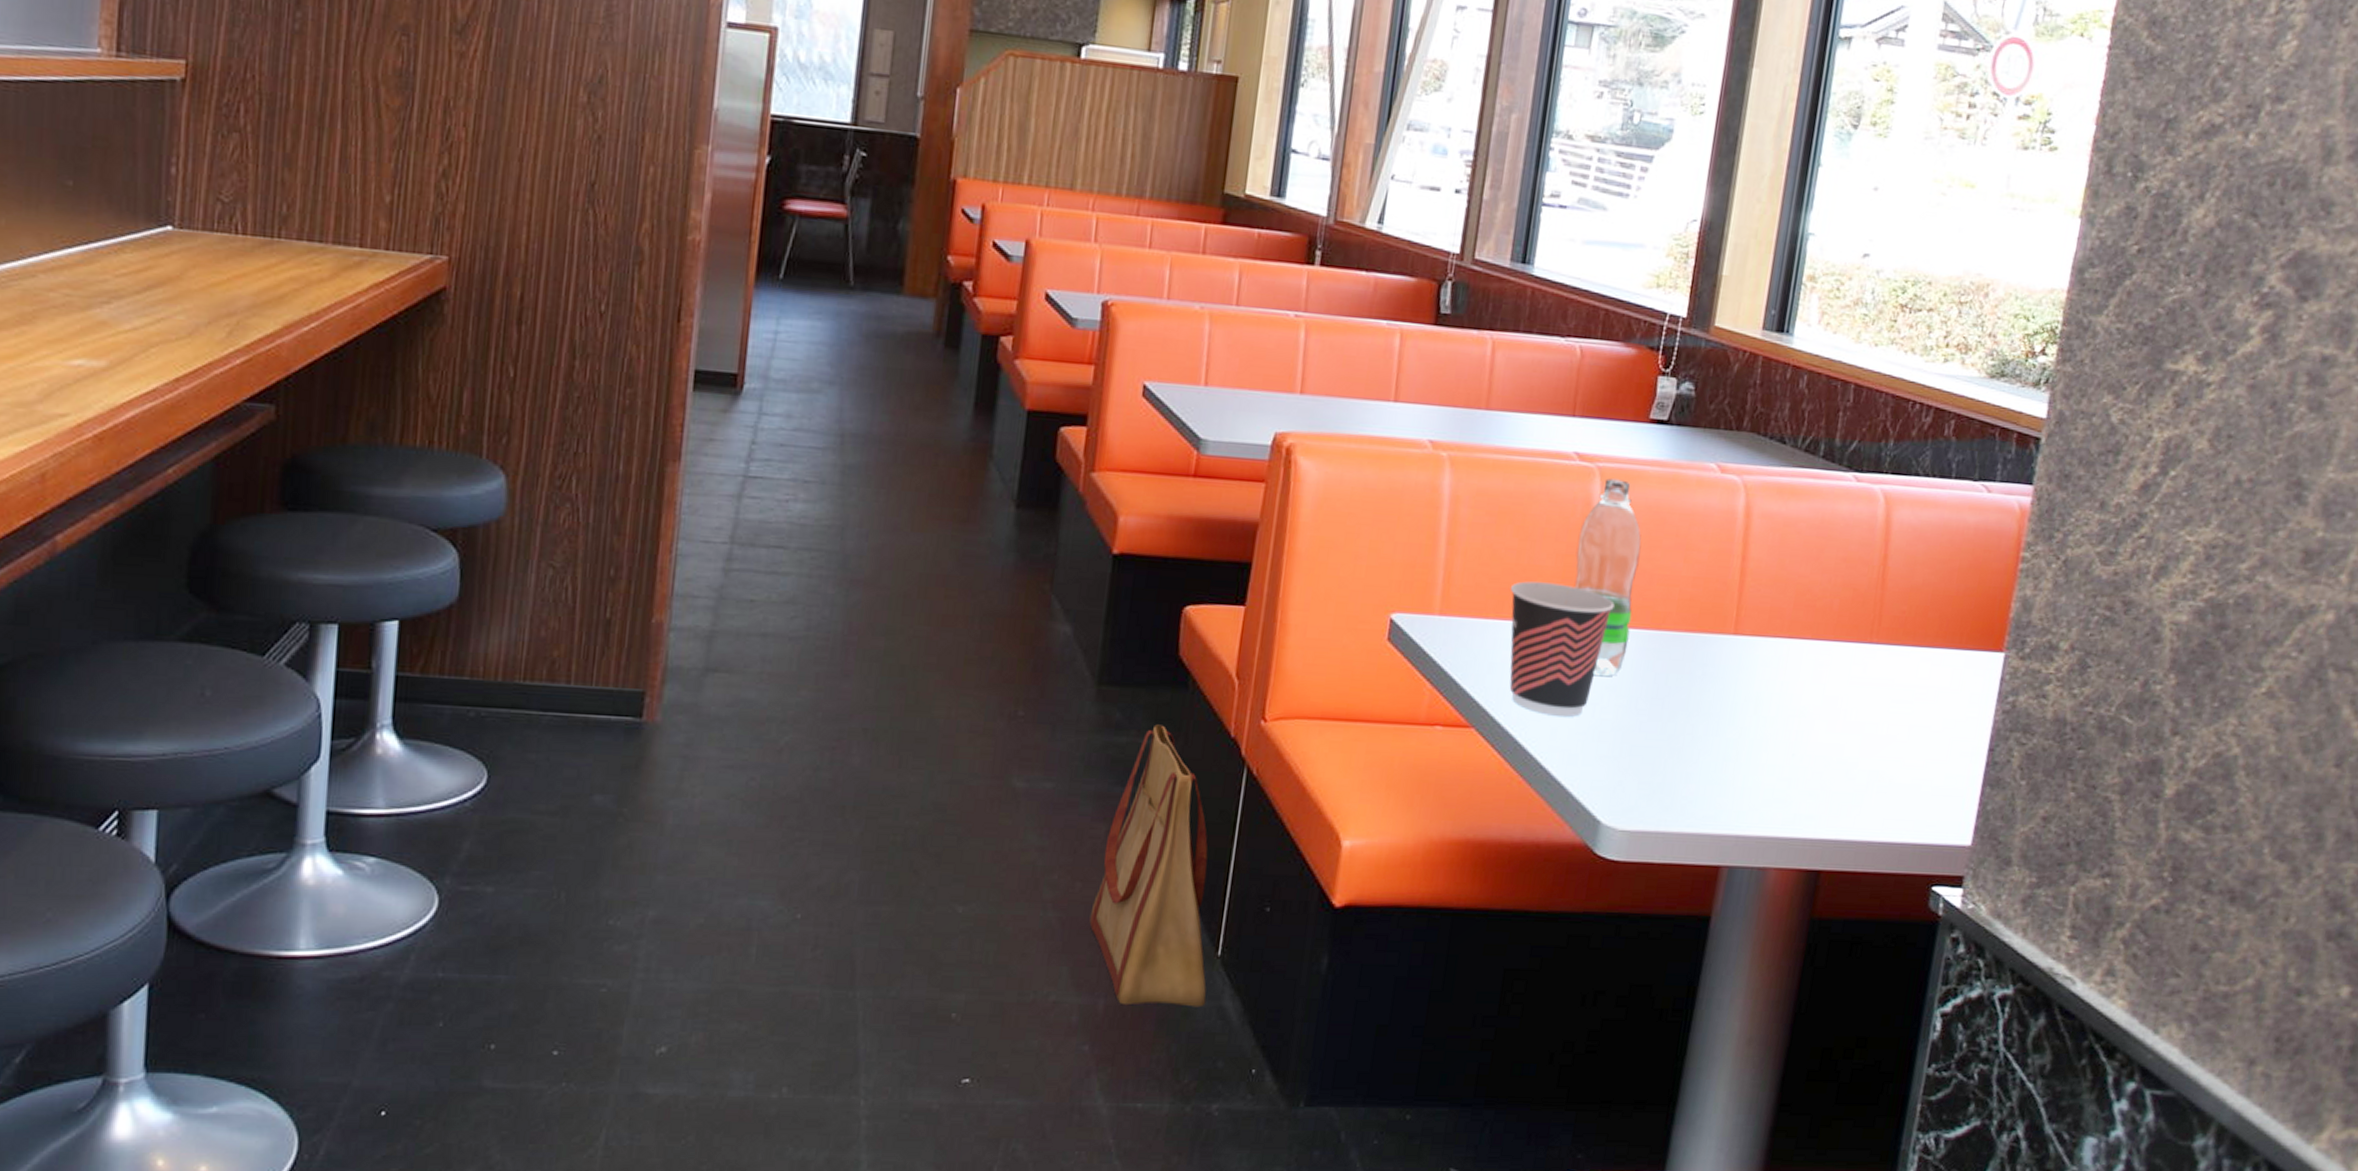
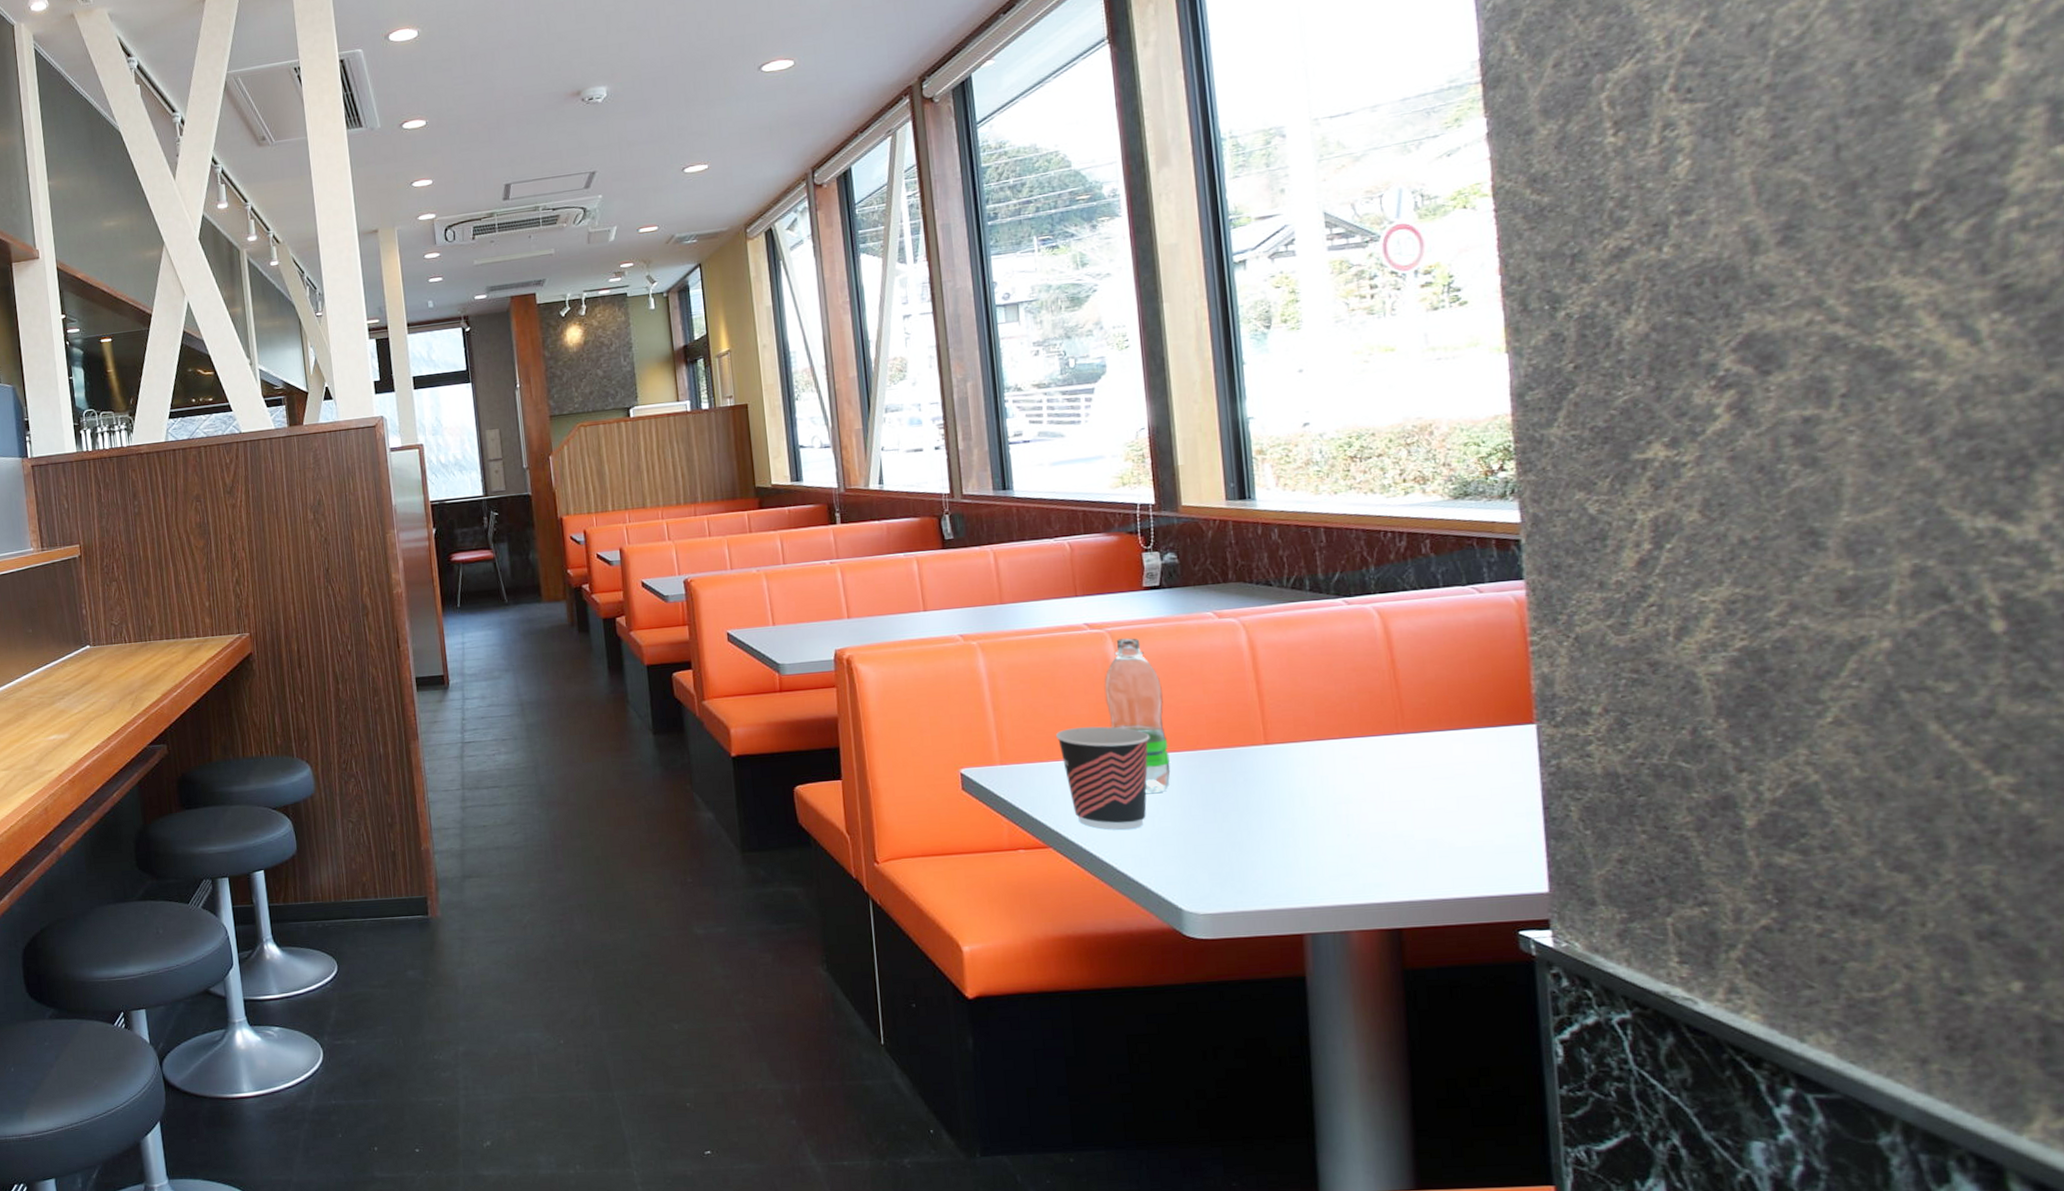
shopping bag: present [1089,724,1208,1008] -> none [774,876,881,1087]

